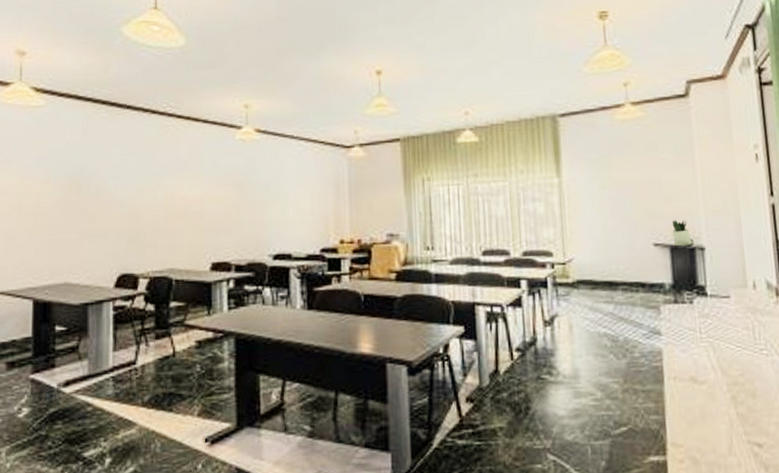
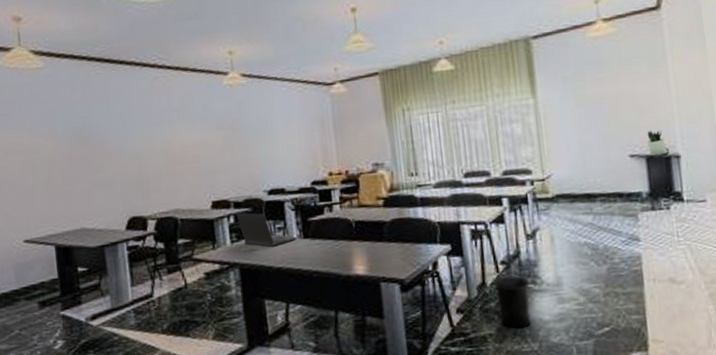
laptop computer: none [237,277,300,318] -> present [236,212,297,248]
waste bin: none [506,364,545,423] -> present [493,275,531,329]

